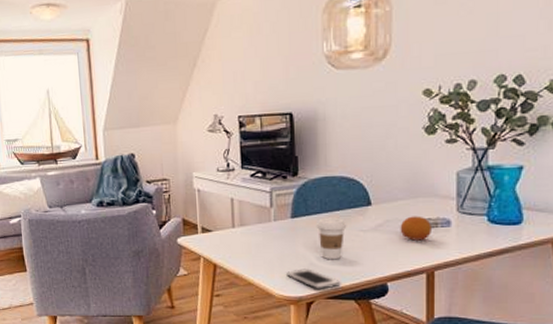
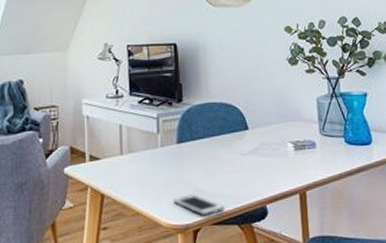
coffee cup: present [316,217,347,260] -> none [200,142,228,185]
fruit: present [400,216,431,241] -> none [274,139,301,163]

